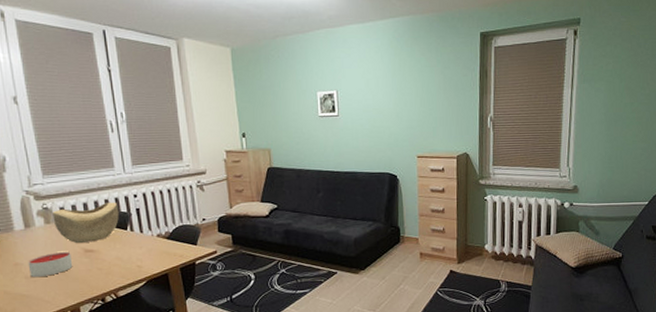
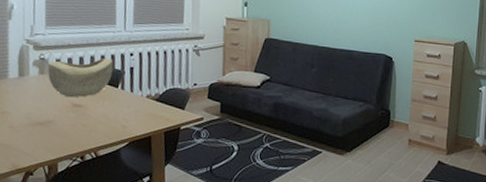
candle: present [28,252,73,278] -> none [14,104,59,128]

